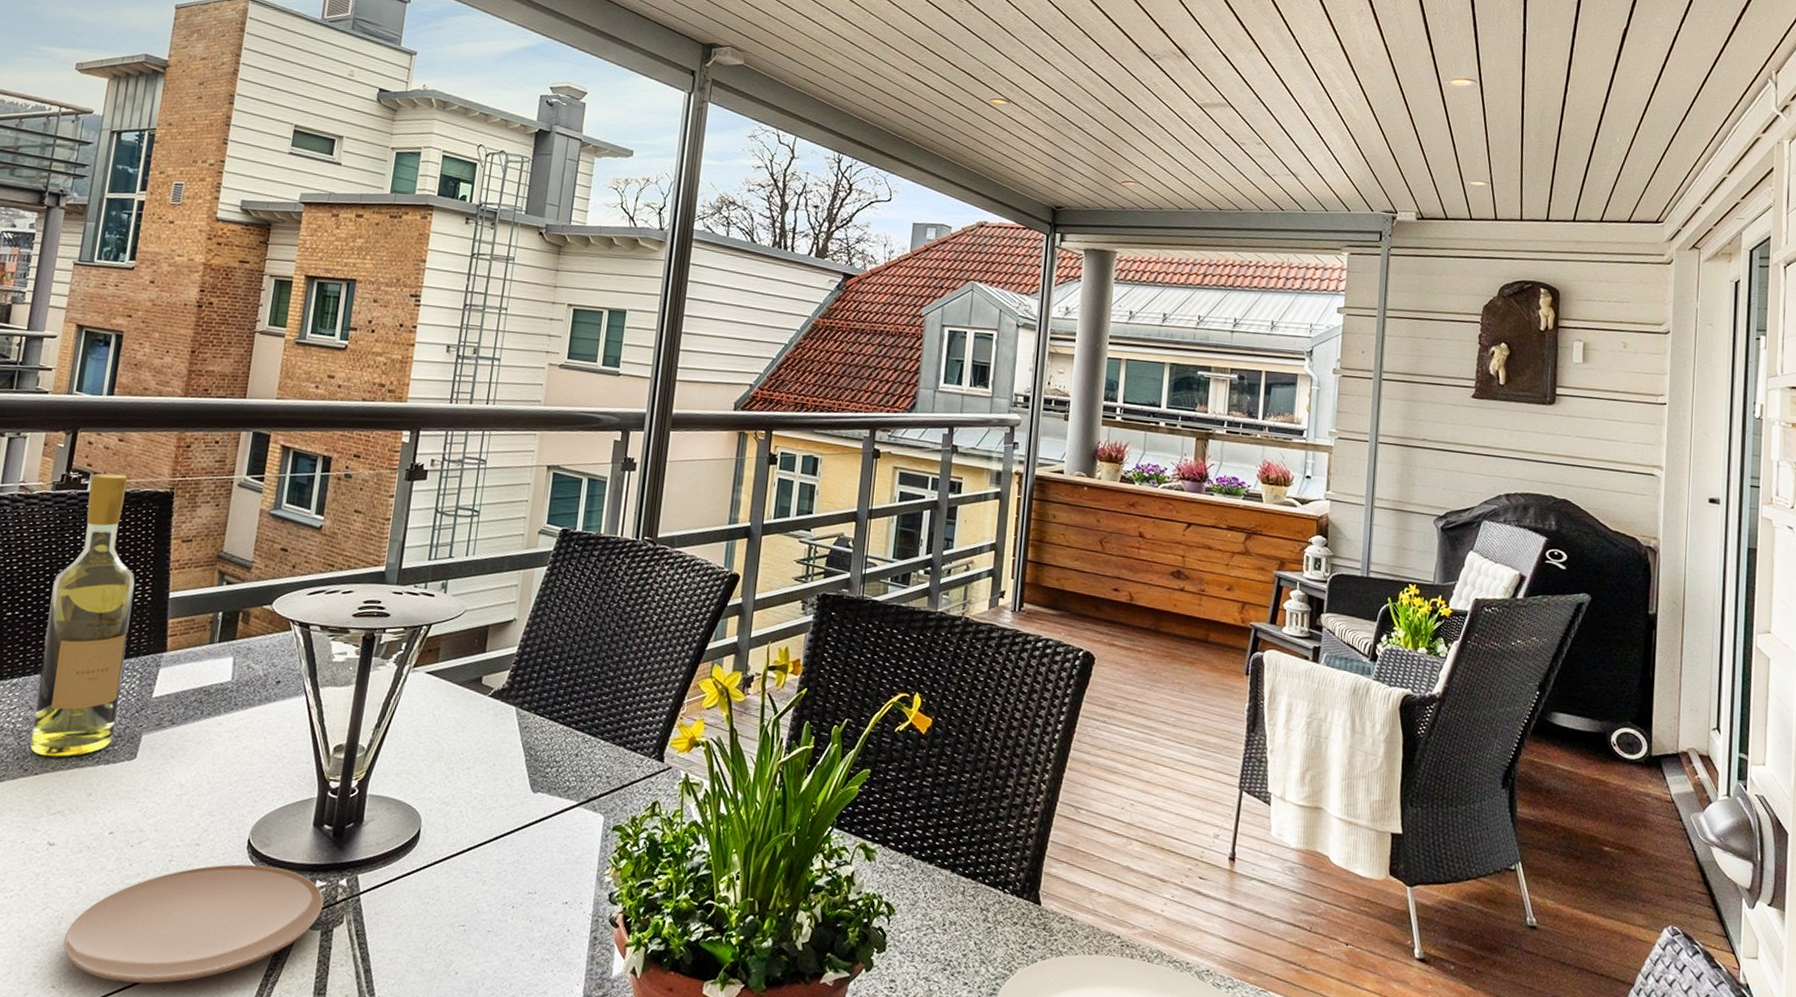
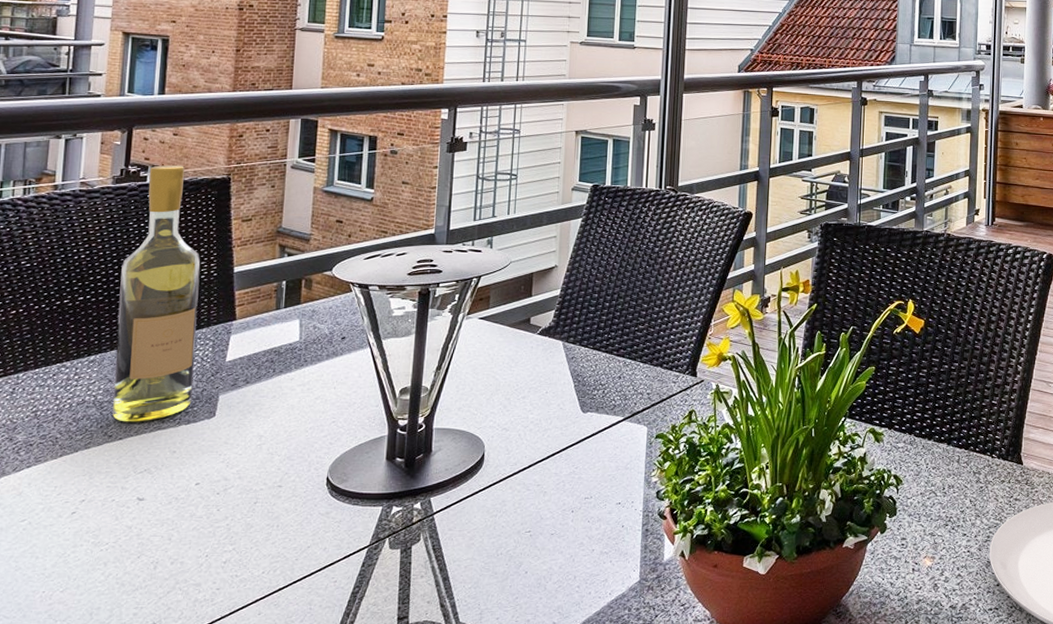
plate: present [63,864,324,984] -> none [160,498,401,613]

